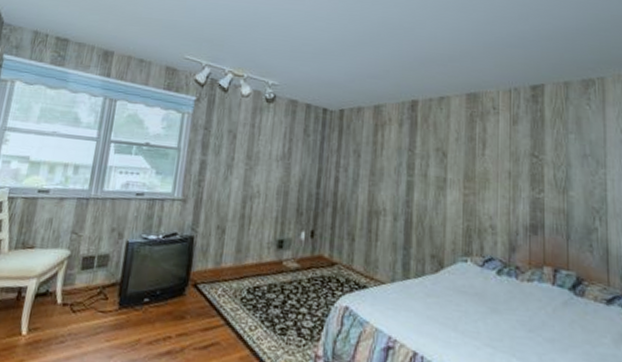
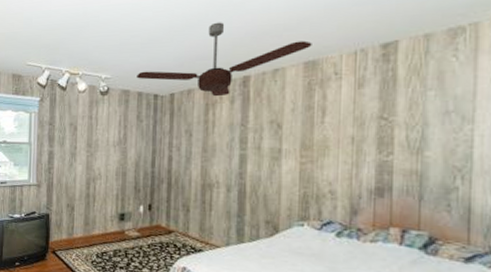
ceiling fan: none [306,43,473,118] -> present [137,22,312,97]

